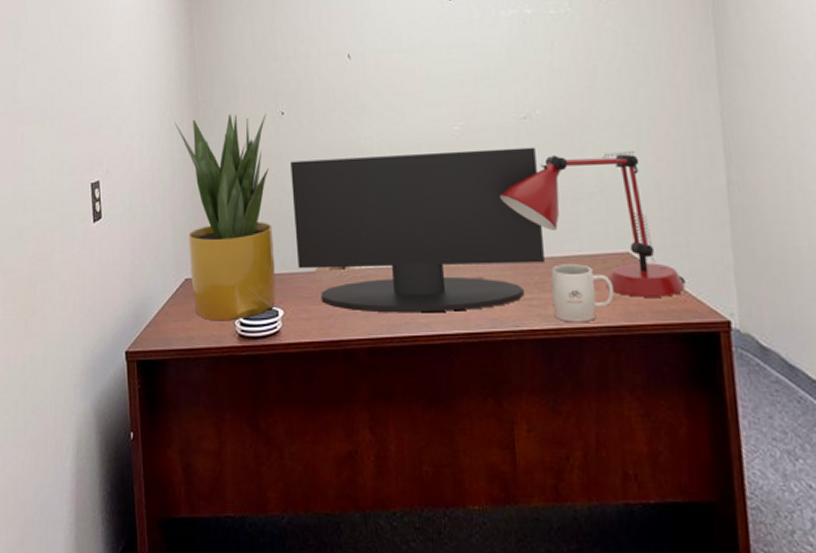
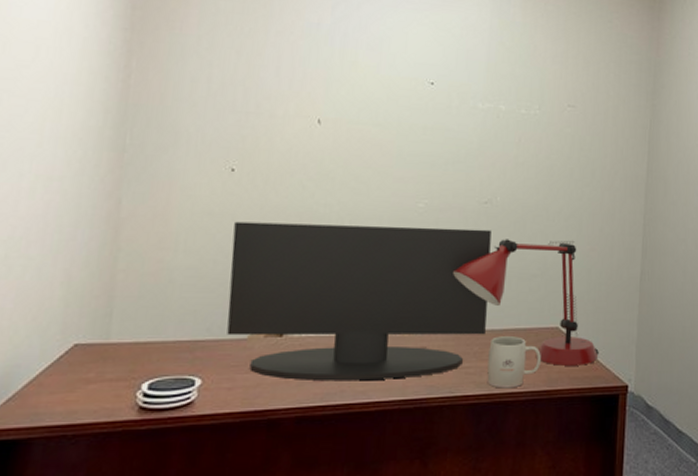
planter: present [175,113,276,321] -> none [82,163,213,393]

